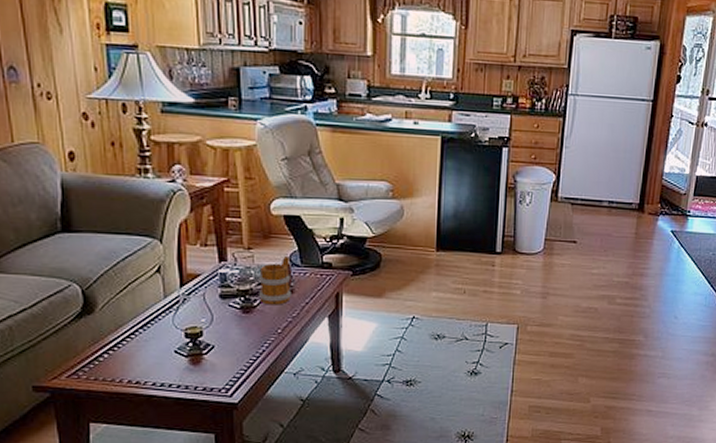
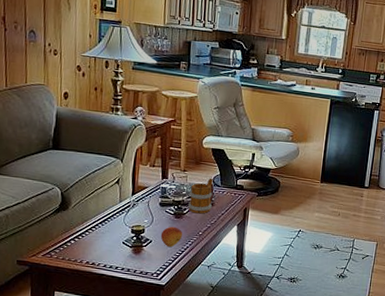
fruit: none [225,325,256,352] -> present [160,226,183,247]

